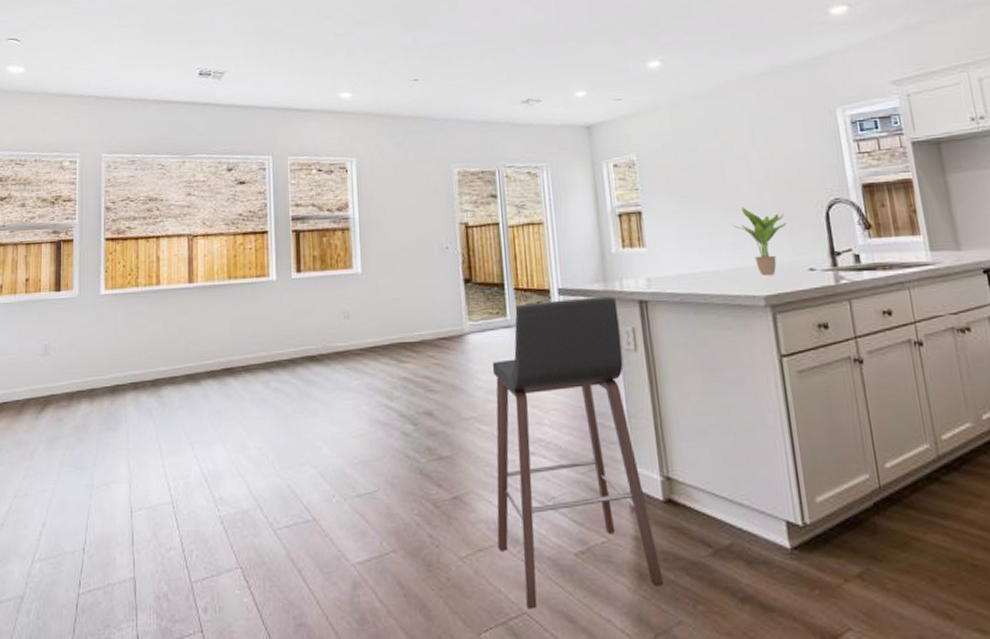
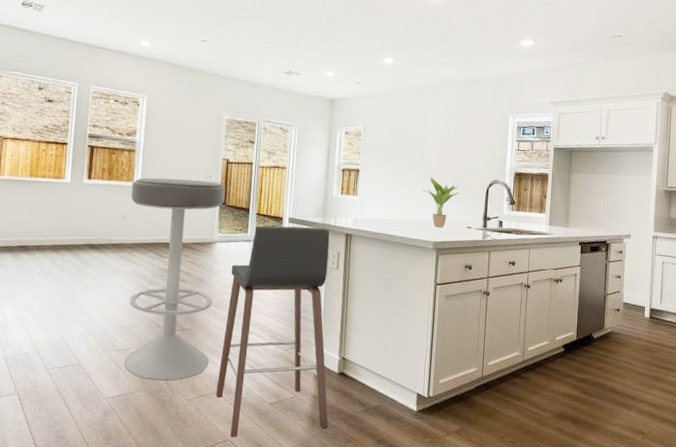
bar stool: none [350,254,482,533] -> present [124,177,226,381]

